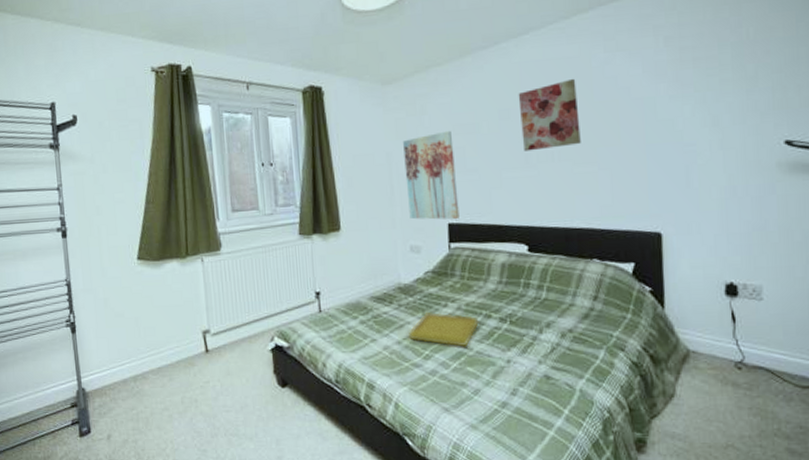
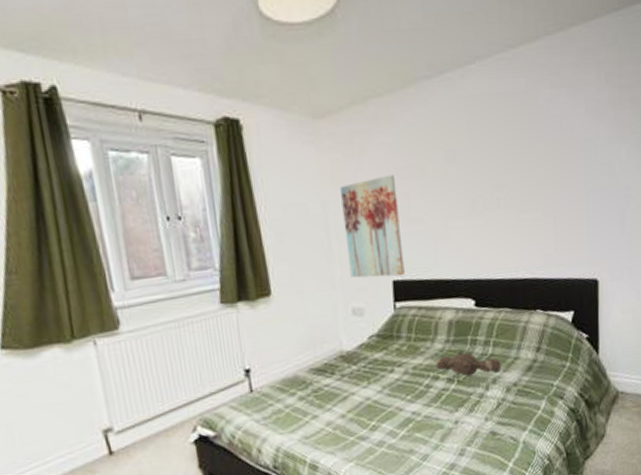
serving tray: present [407,311,479,347] -> none [352,379,427,414]
stuffed bear: none [488,294,556,317] -> present [435,352,502,376]
wall art: present [518,78,581,152] -> none [464,116,527,198]

